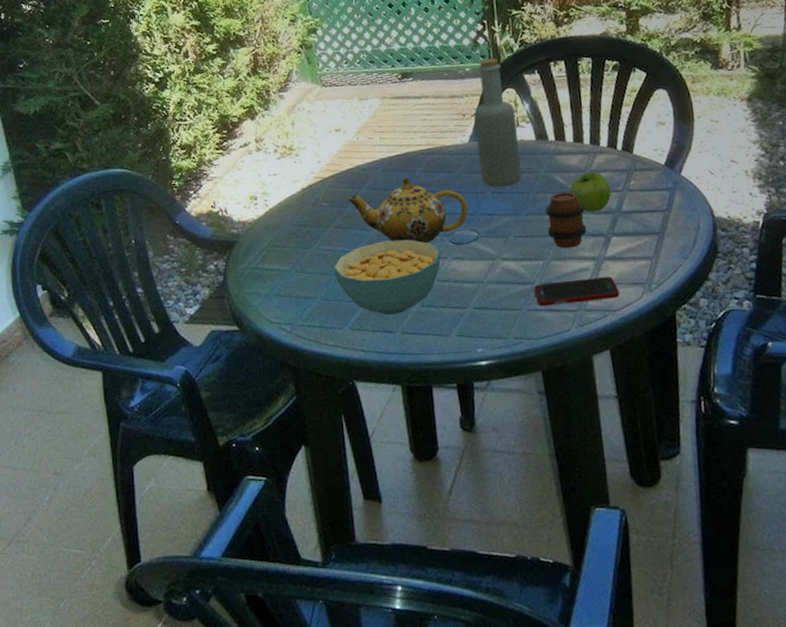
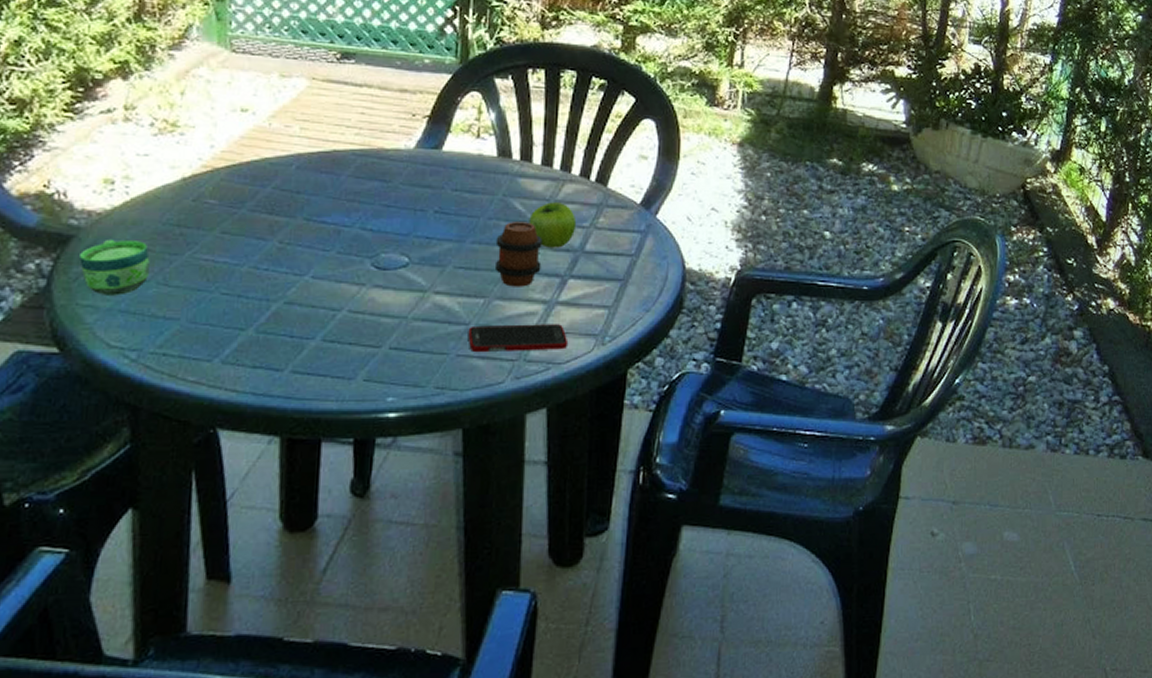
cup: none [242,240,290,284] -> present [79,239,150,296]
cereal bowl: present [333,239,441,315] -> none [210,255,357,350]
teapot: present [348,177,468,244] -> none [244,181,402,265]
bottle: present [474,58,521,188] -> none [423,52,477,207]

